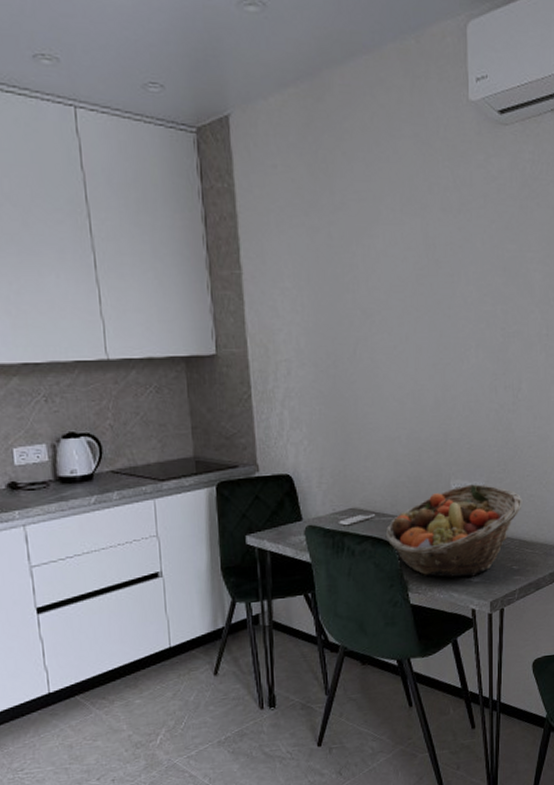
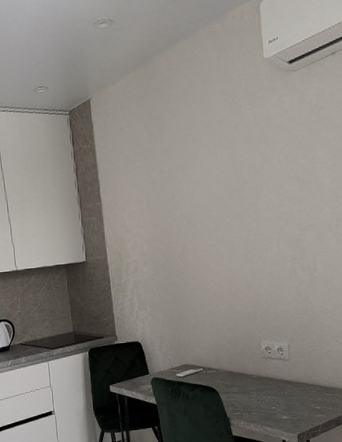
fruit basket: present [385,484,523,578] -> none [211,343,322,415]

